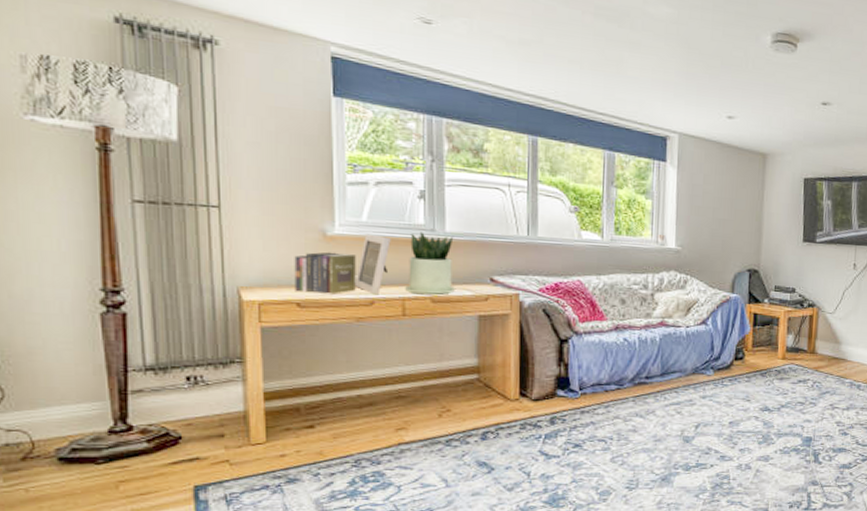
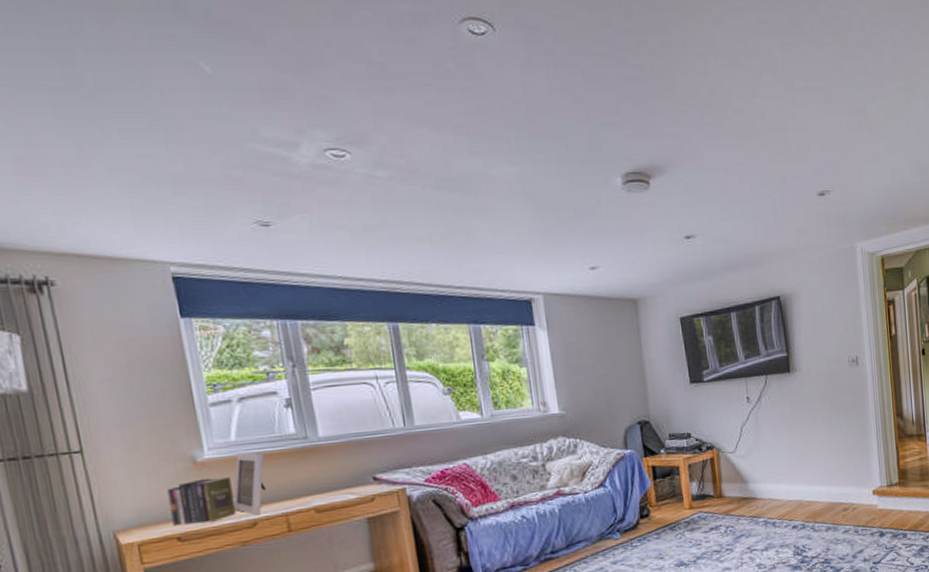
planter: present [404,232,456,295] -> none [283,440,340,507]

